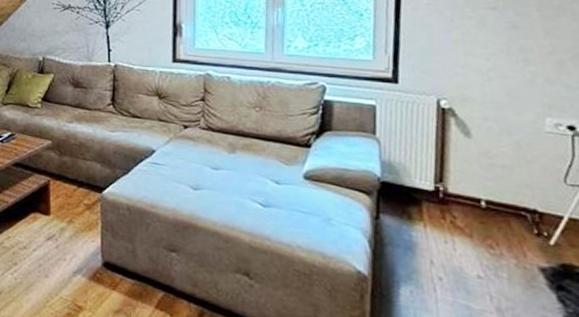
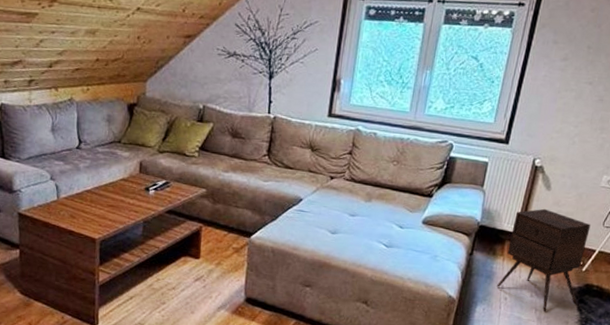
side table: none [423,160,554,301] -> present [497,208,591,312]

